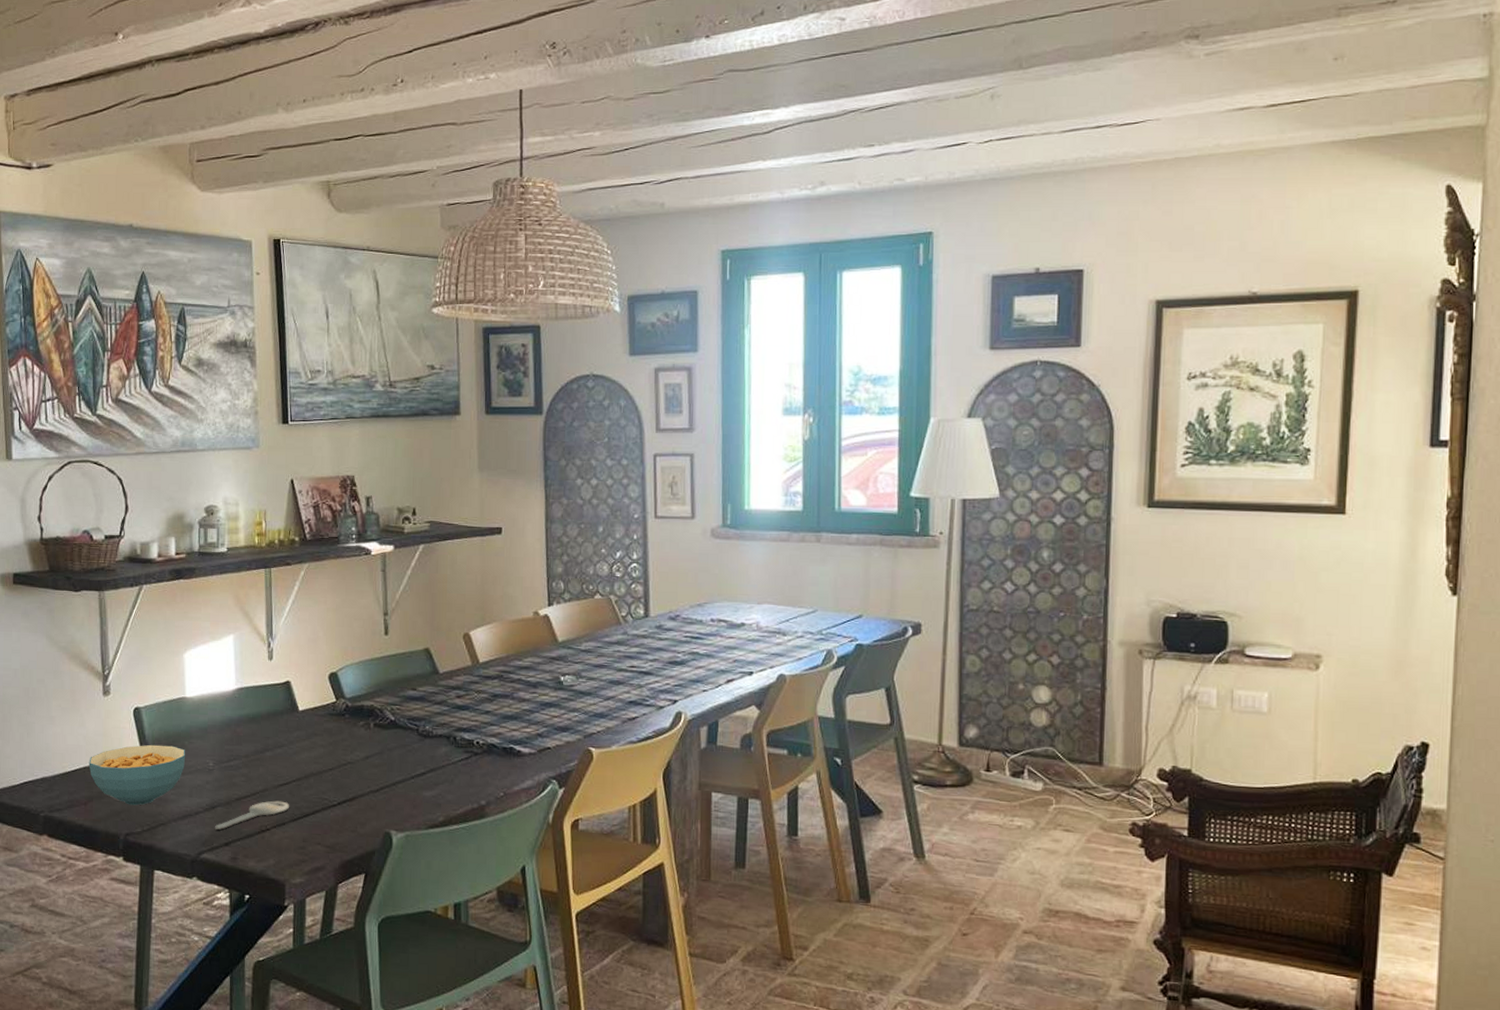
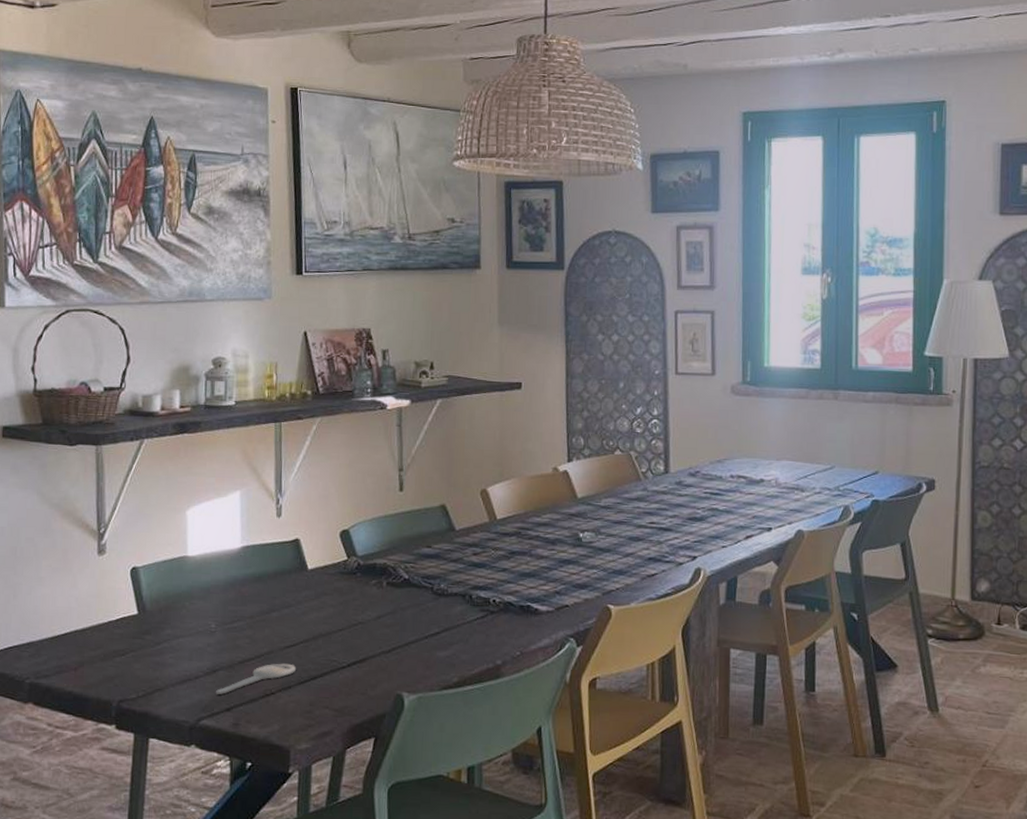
cereal bowl: present [89,744,186,806] -> none [80,606,187,670]

